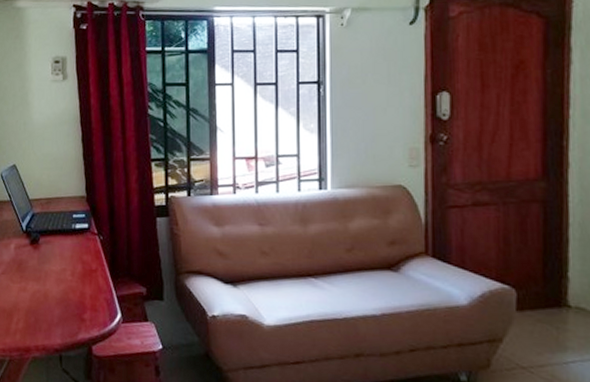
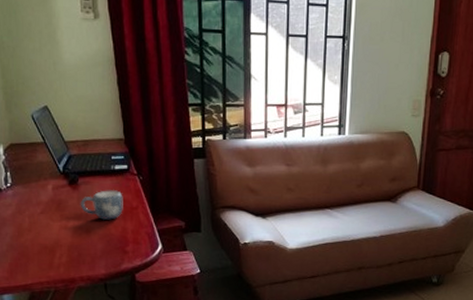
mug: none [40,250,83,283] -> present [80,190,123,220]

